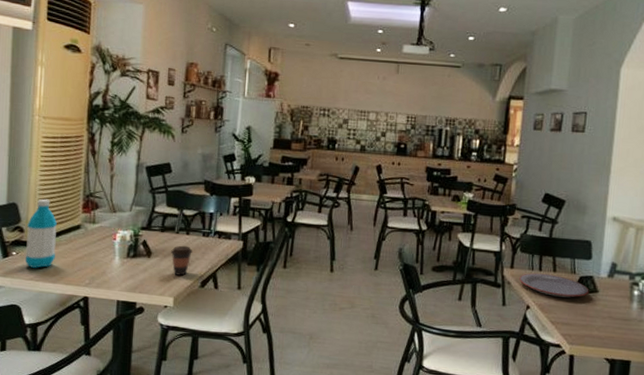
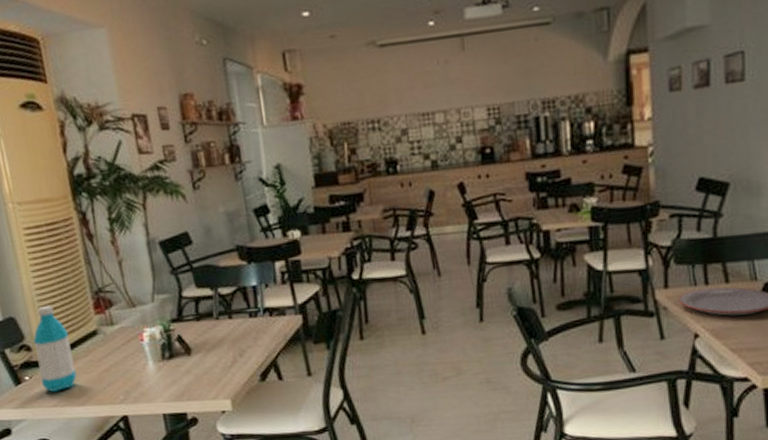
coffee cup: present [171,245,193,276] -> none [214,333,242,372]

